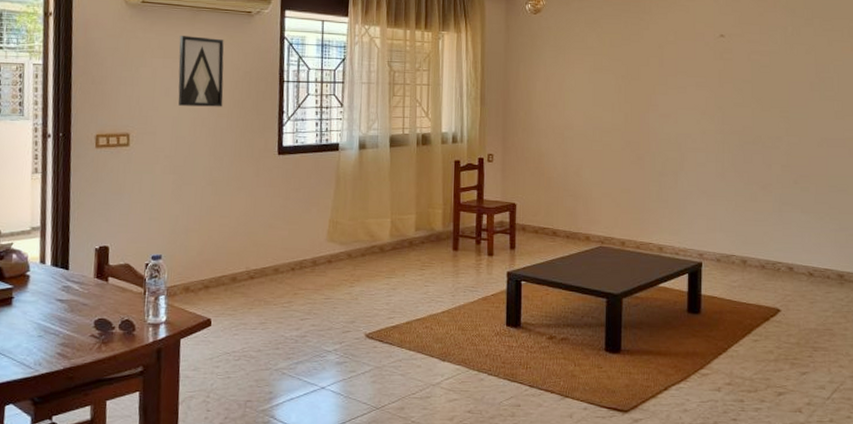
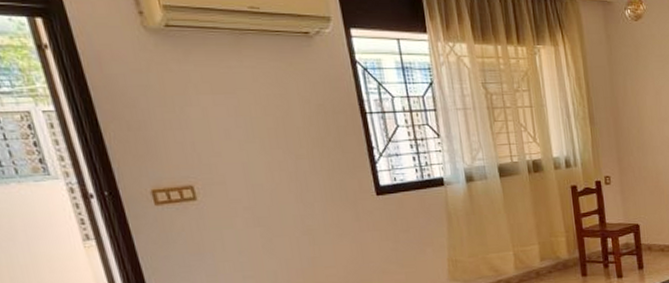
wall art: present [178,36,224,107] -> none [225,65,300,149]

